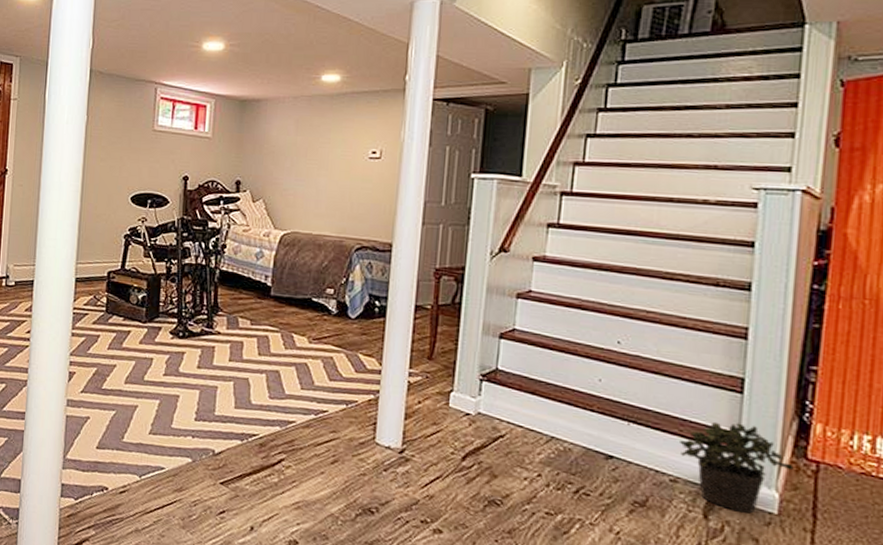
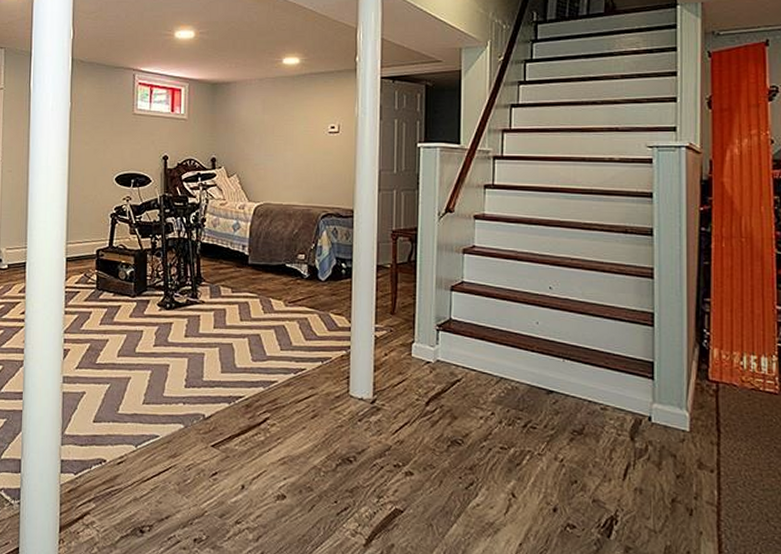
potted plant: present [680,421,794,514] -> none [606,353,699,433]

